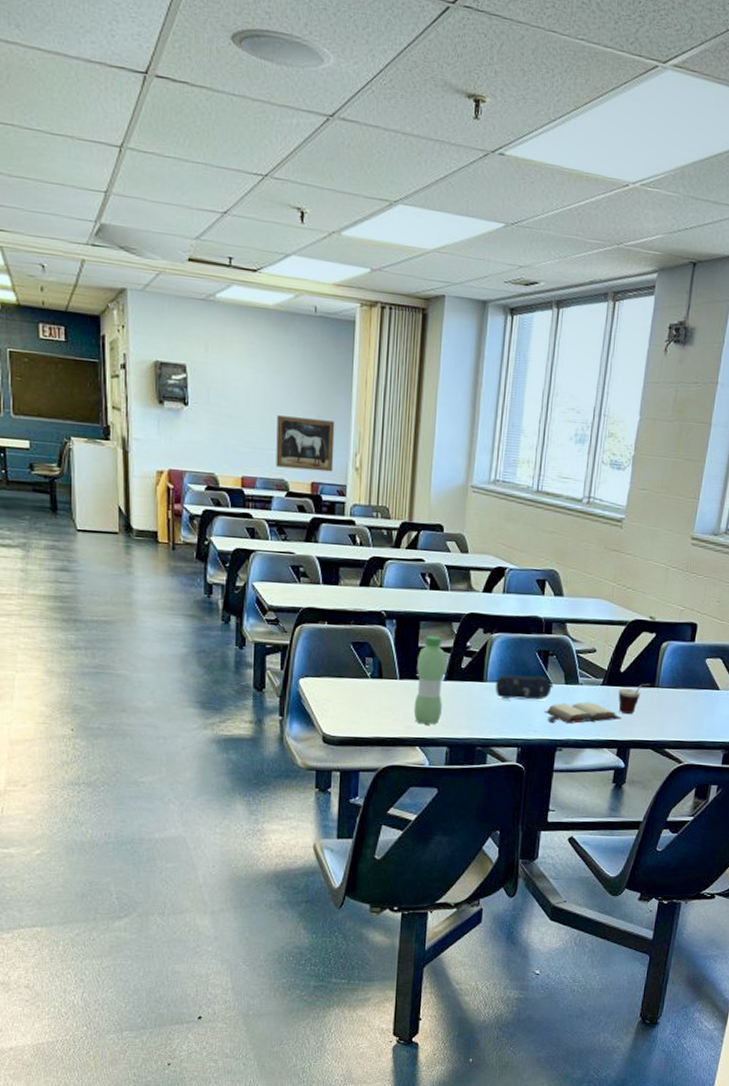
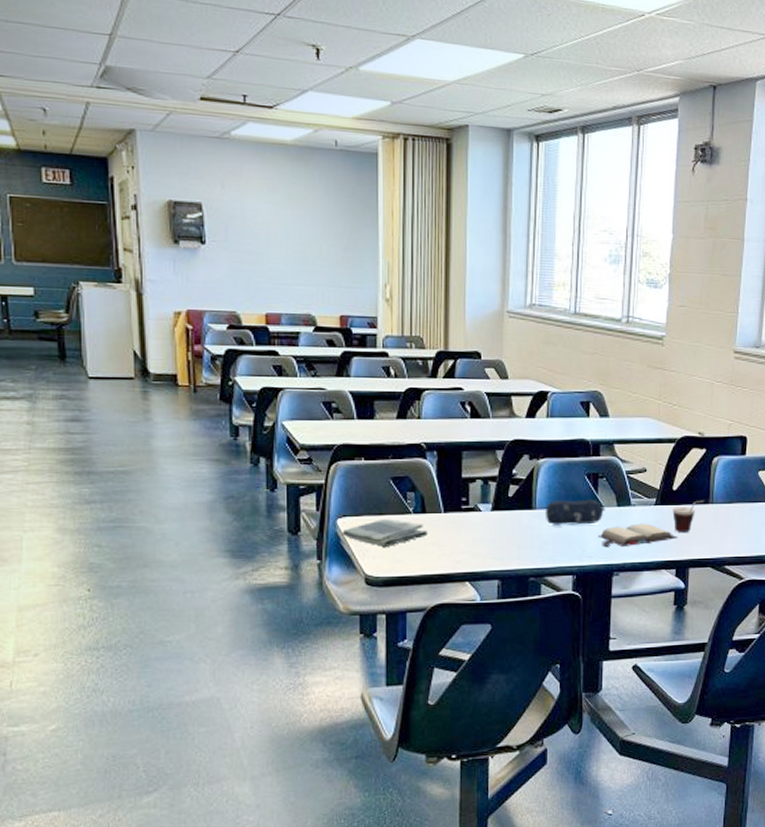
wall art: present [276,415,335,472] -> none [301,250,362,305]
dish towel: none [303,682,383,708] -> present [342,519,428,547]
water bottle: present [413,635,446,725] -> none [461,465,492,558]

